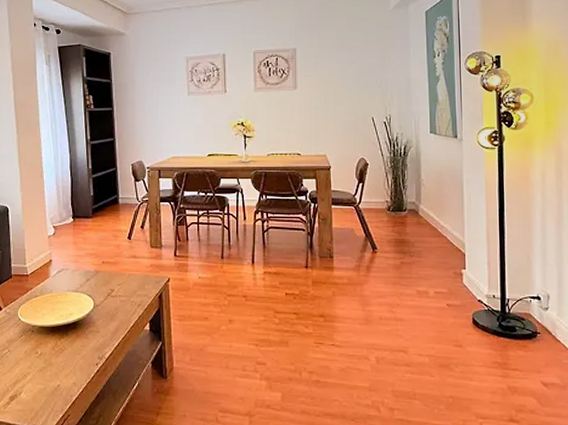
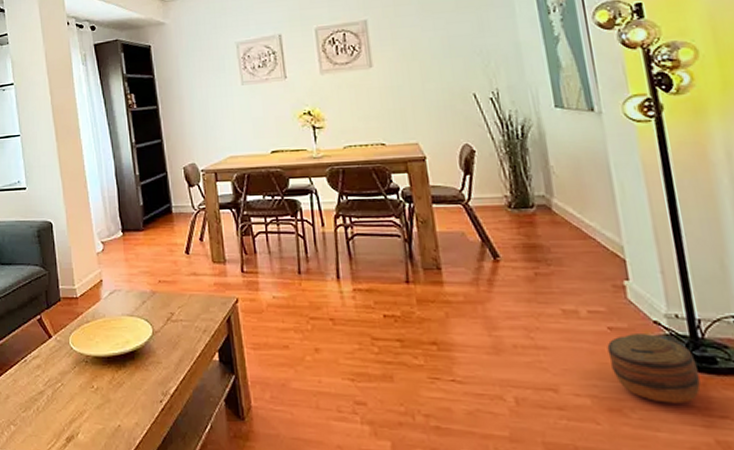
basket: none [445,309,503,360] -> present [607,334,701,404]

